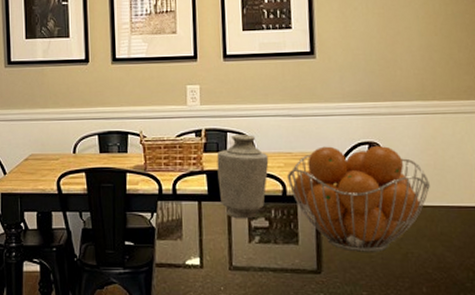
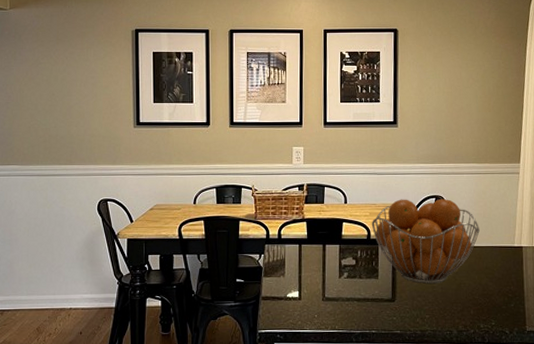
vase: present [216,135,269,219] -> none [315,189,357,259]

